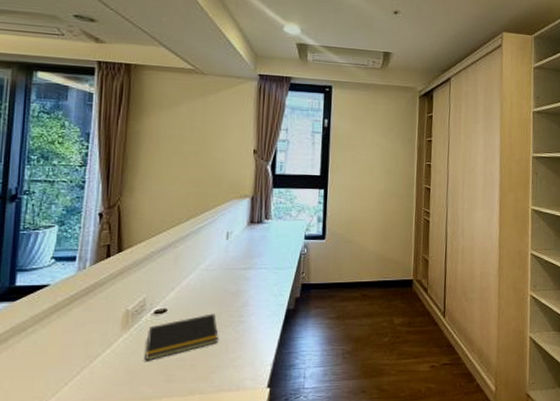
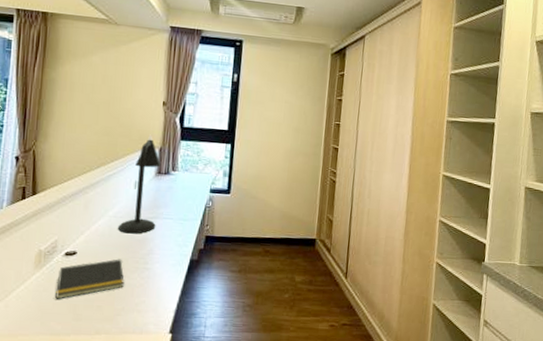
desk lamp: none [211,183,254,287] -> present [118,134,161,234]

